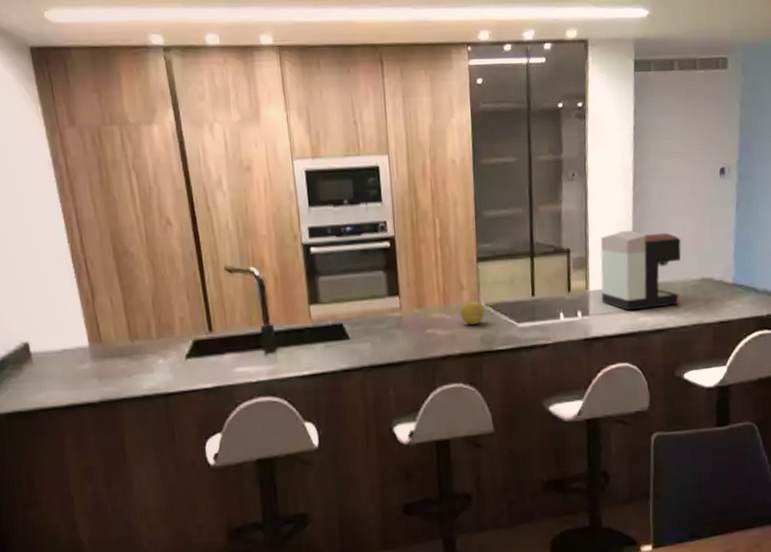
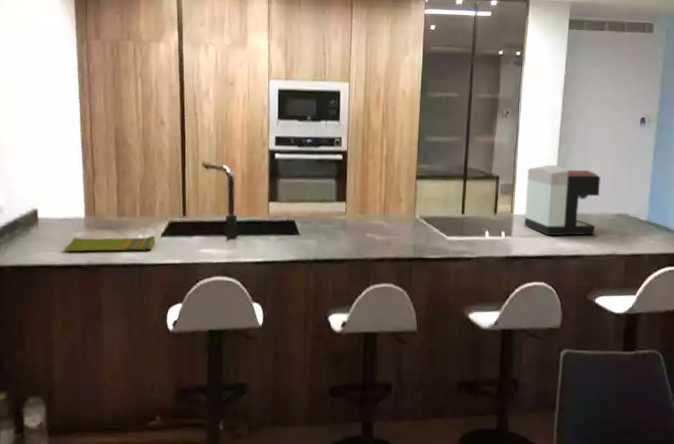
dish towel: none [70,359,180,389] -> present [65,236,156,252]
fruit: present [460,301,485,325] -> none [397,213,419,233]

